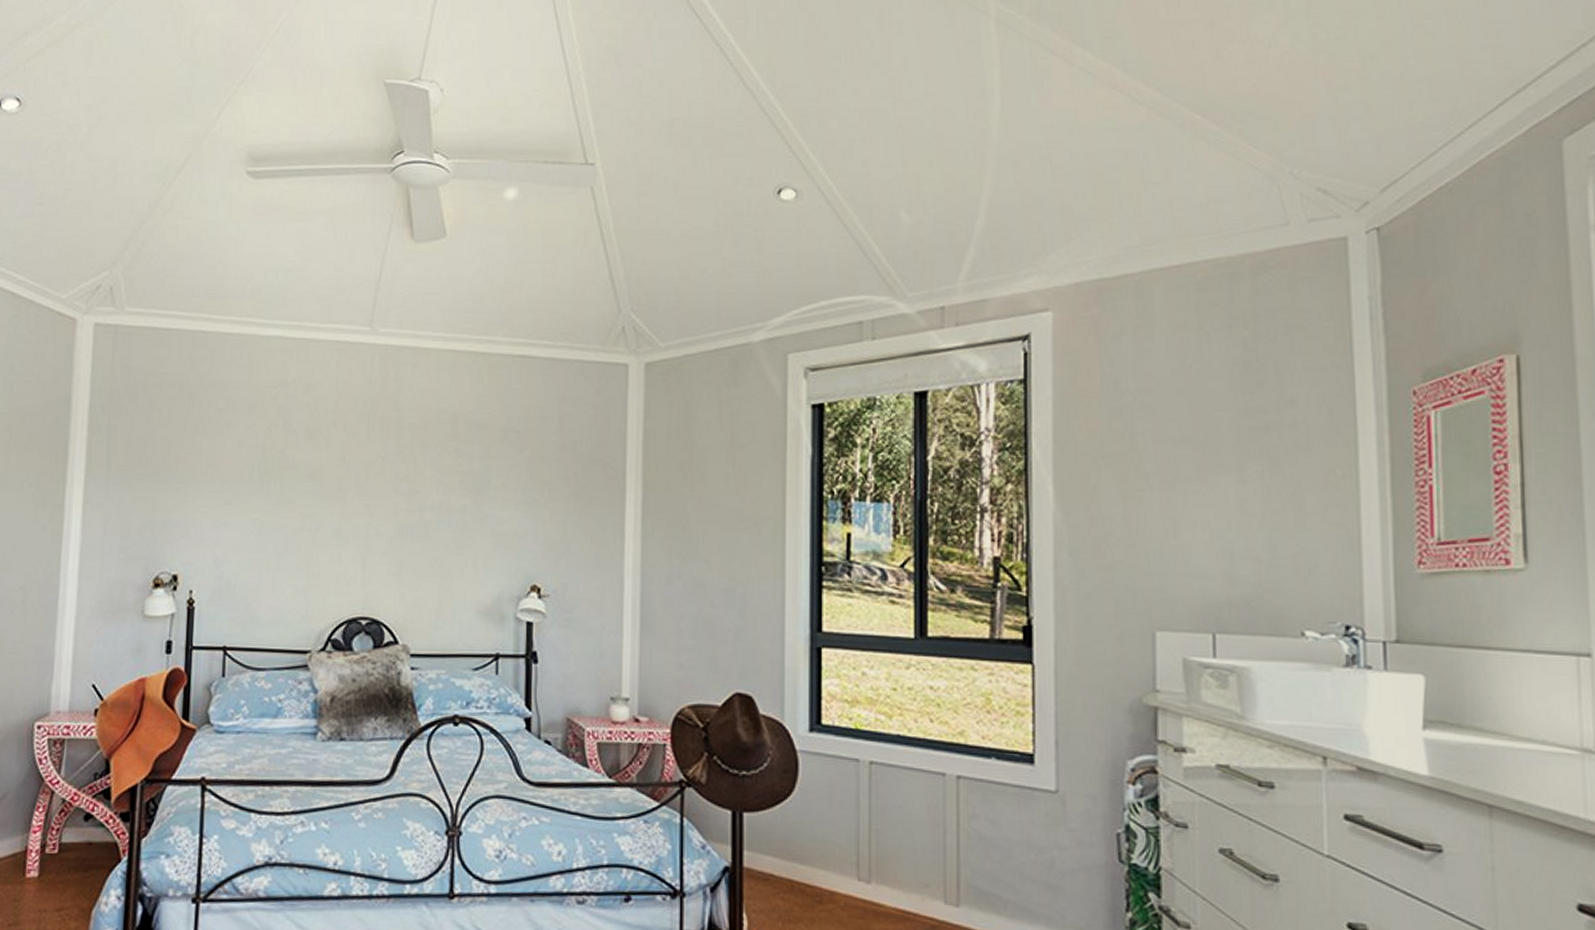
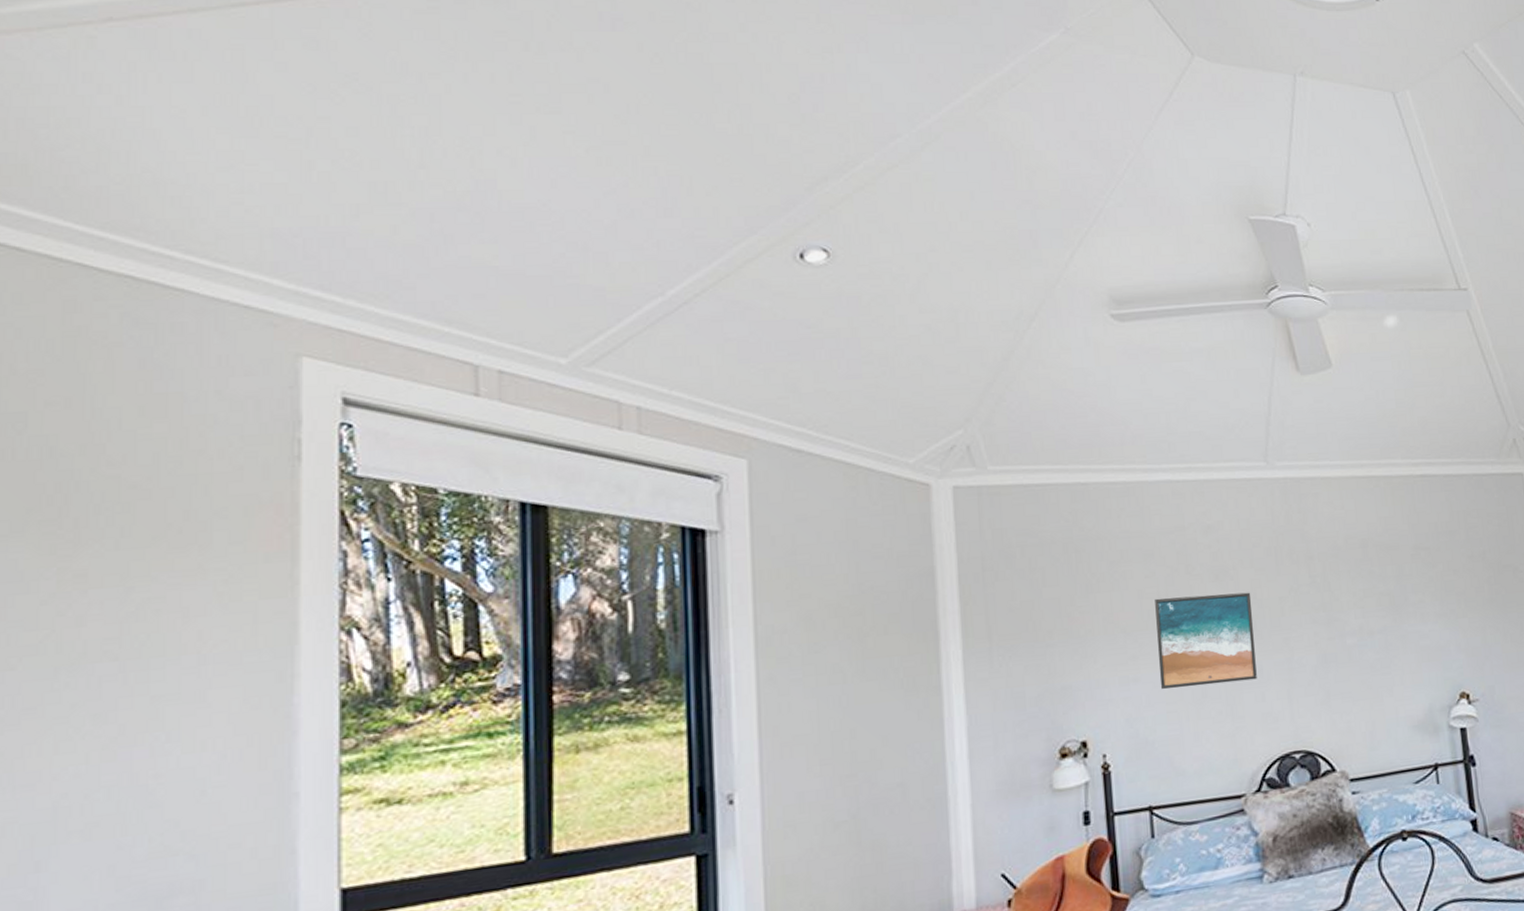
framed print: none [247,449,340,541] -> present [1155,592,1257,689]

